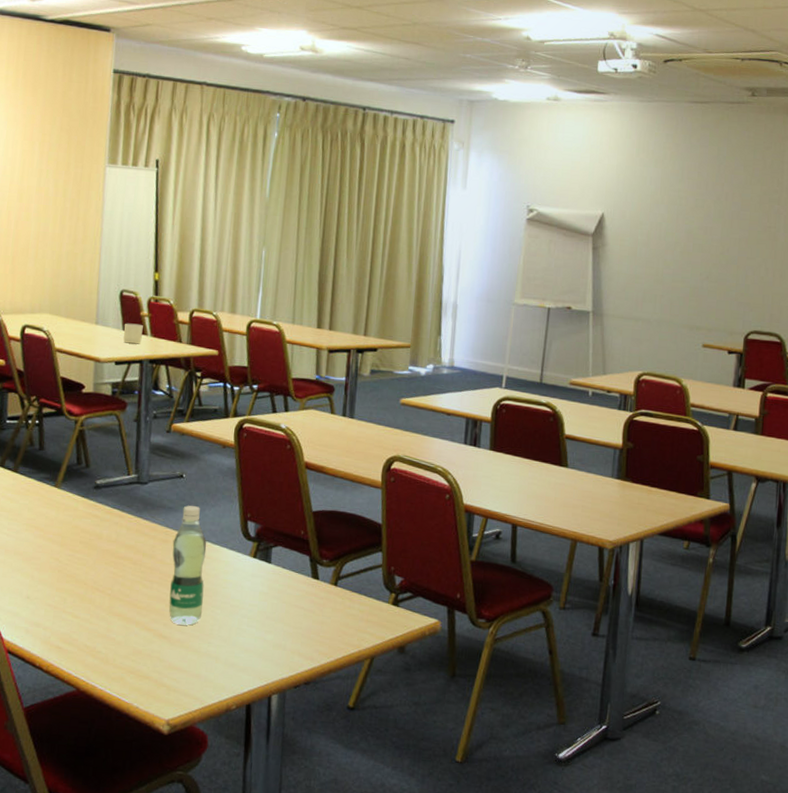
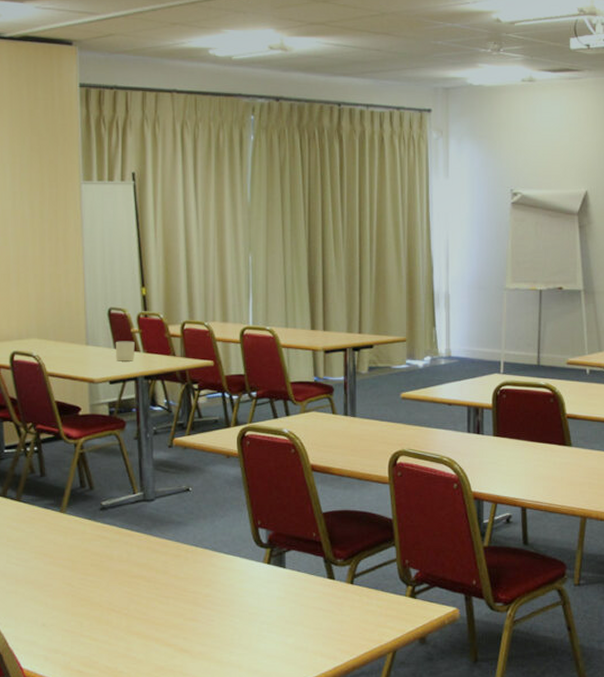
bottle: present [168,505,207,626] -> none [185,519,222,637]

